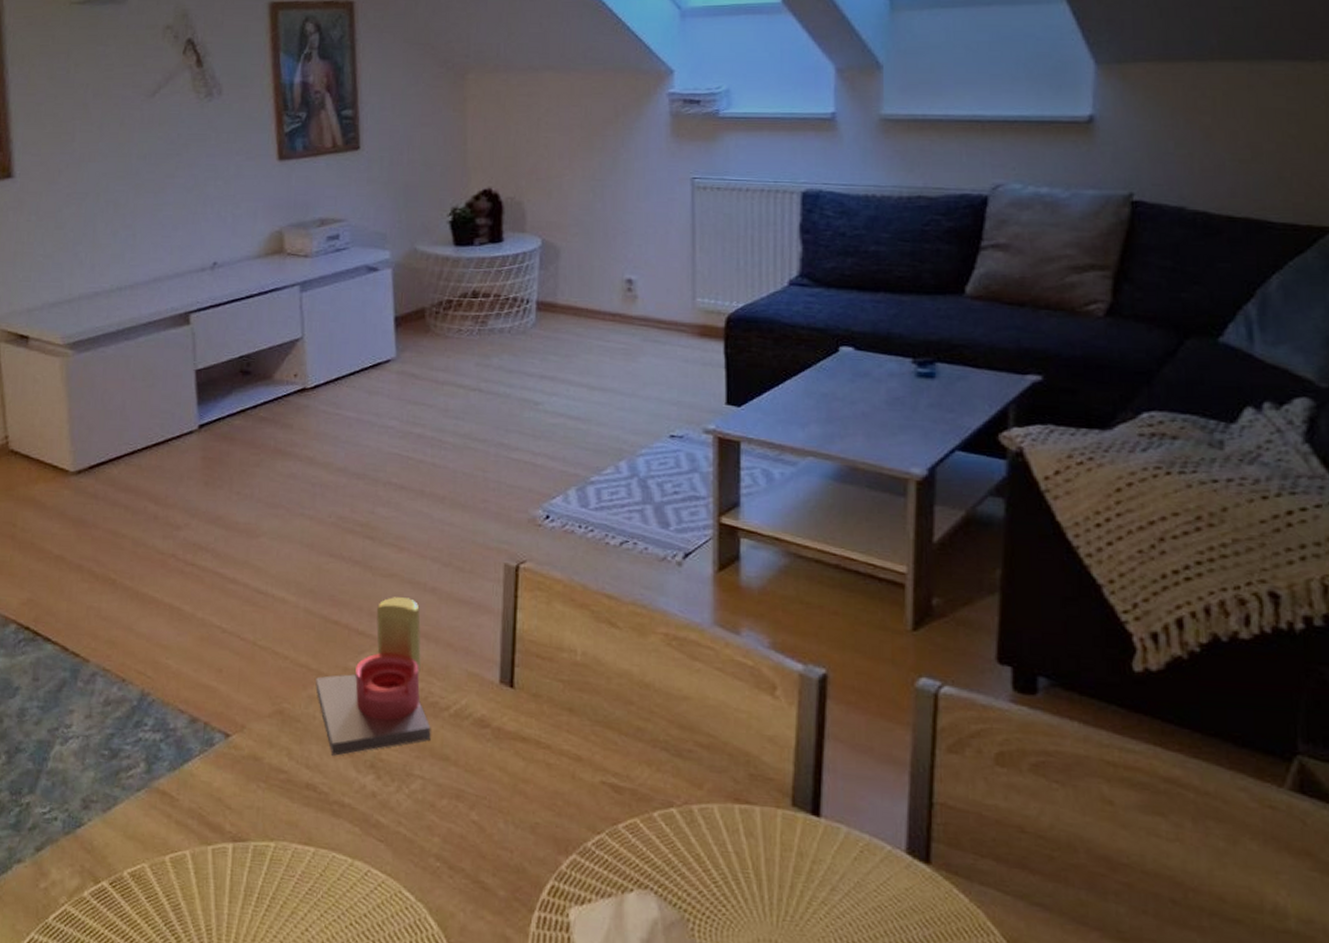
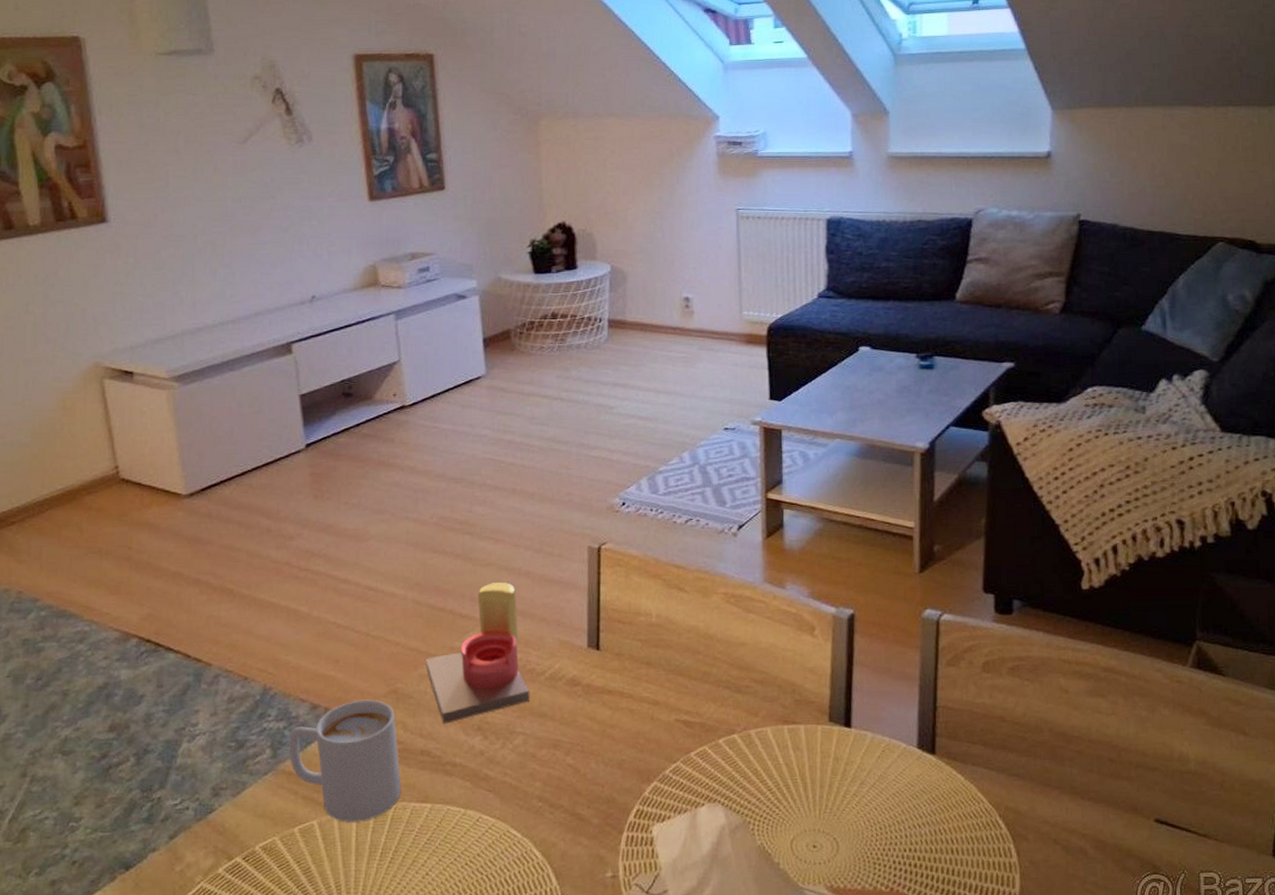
mug: none [163,717,283,859] -> present [288,699,401,822]

